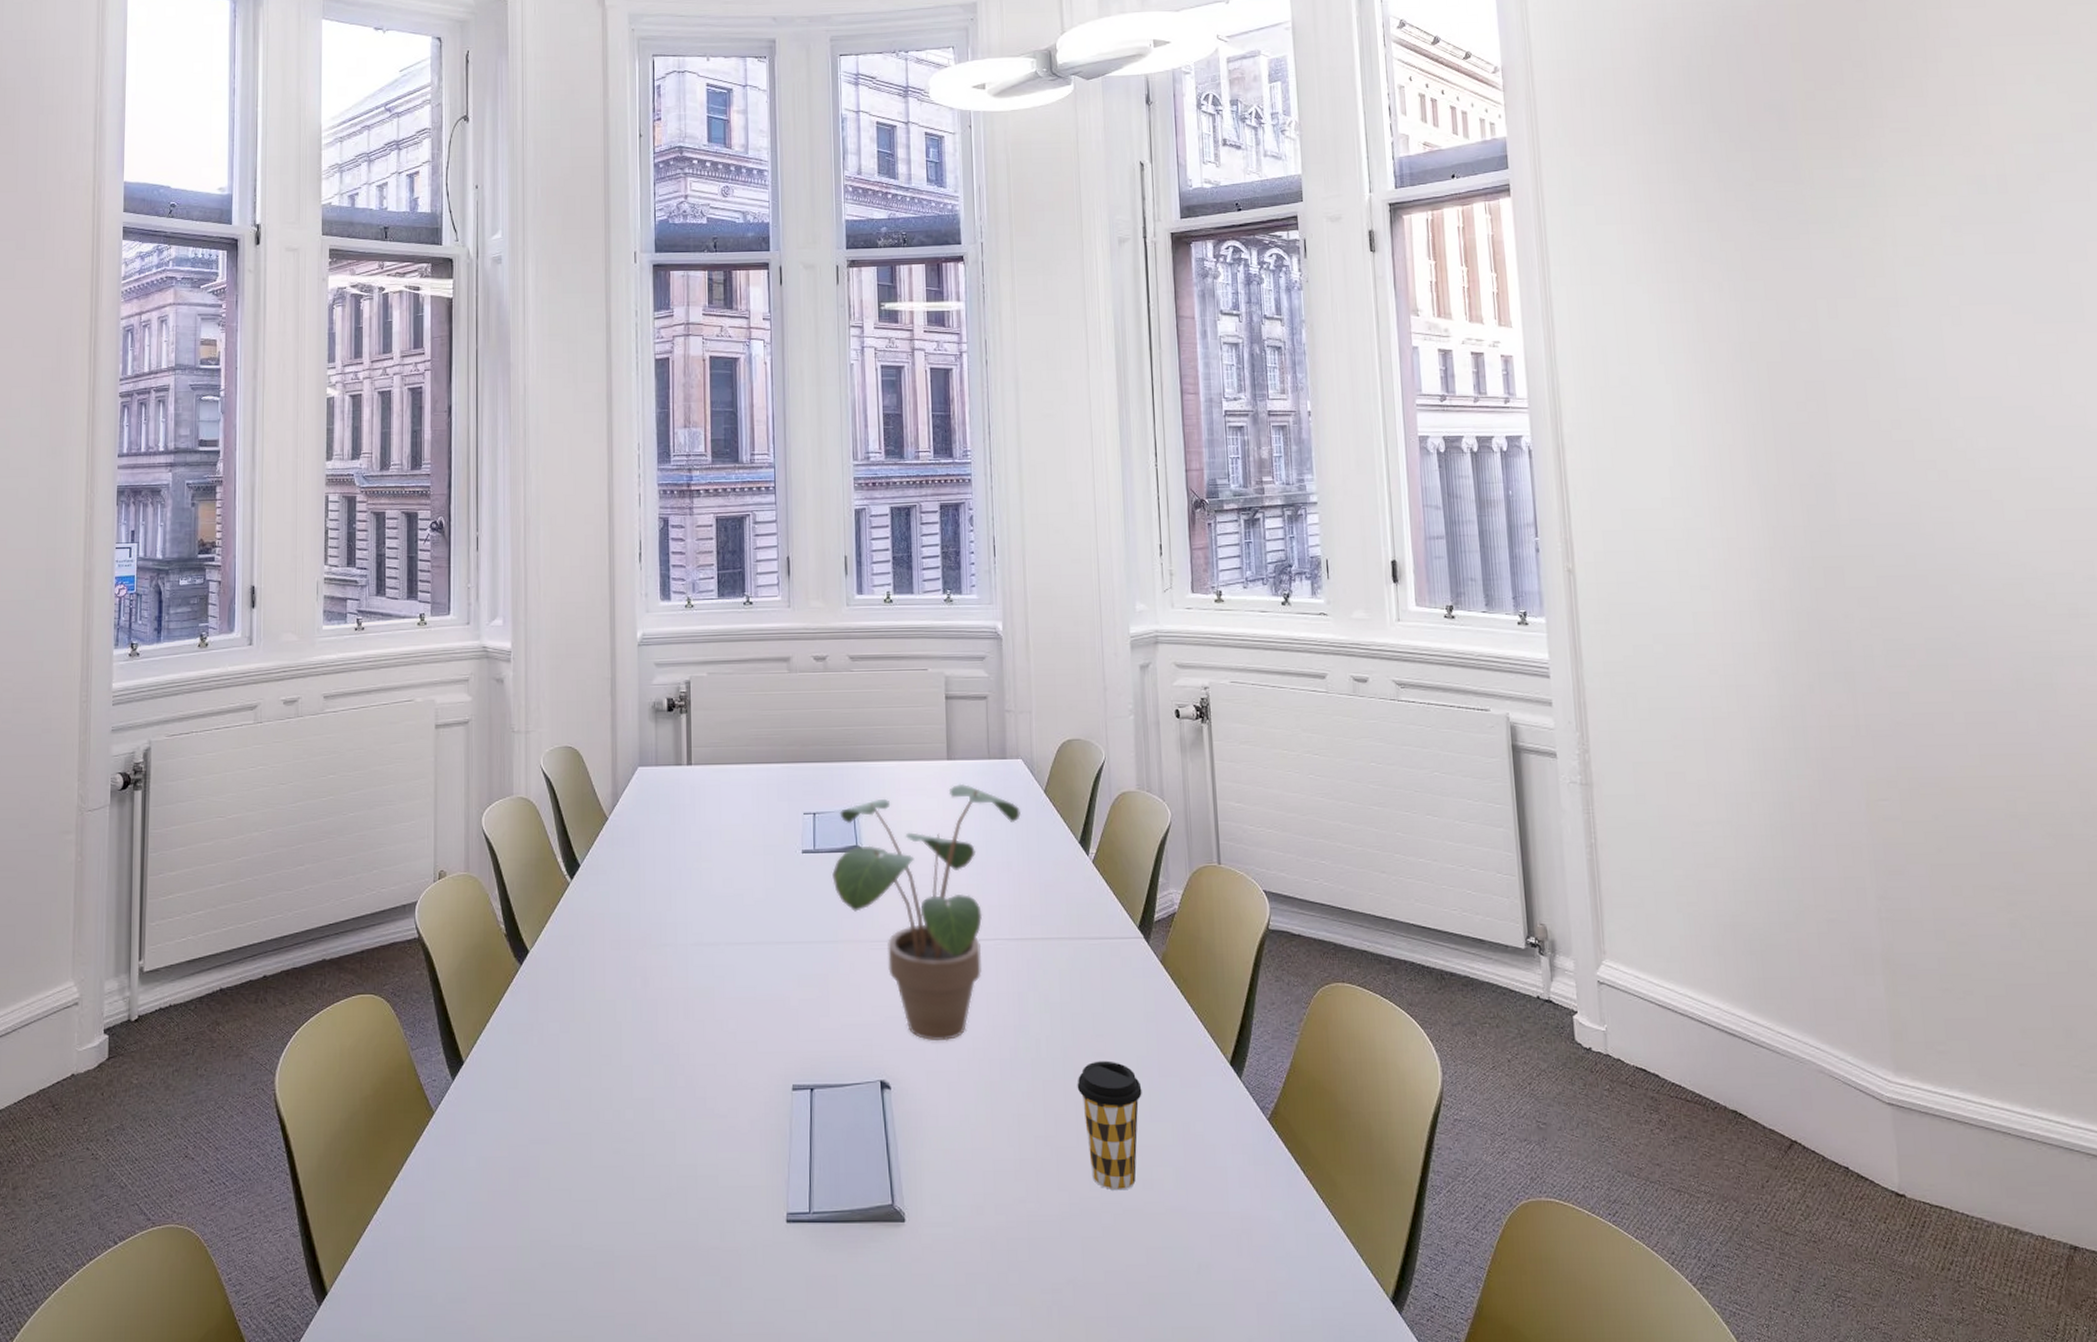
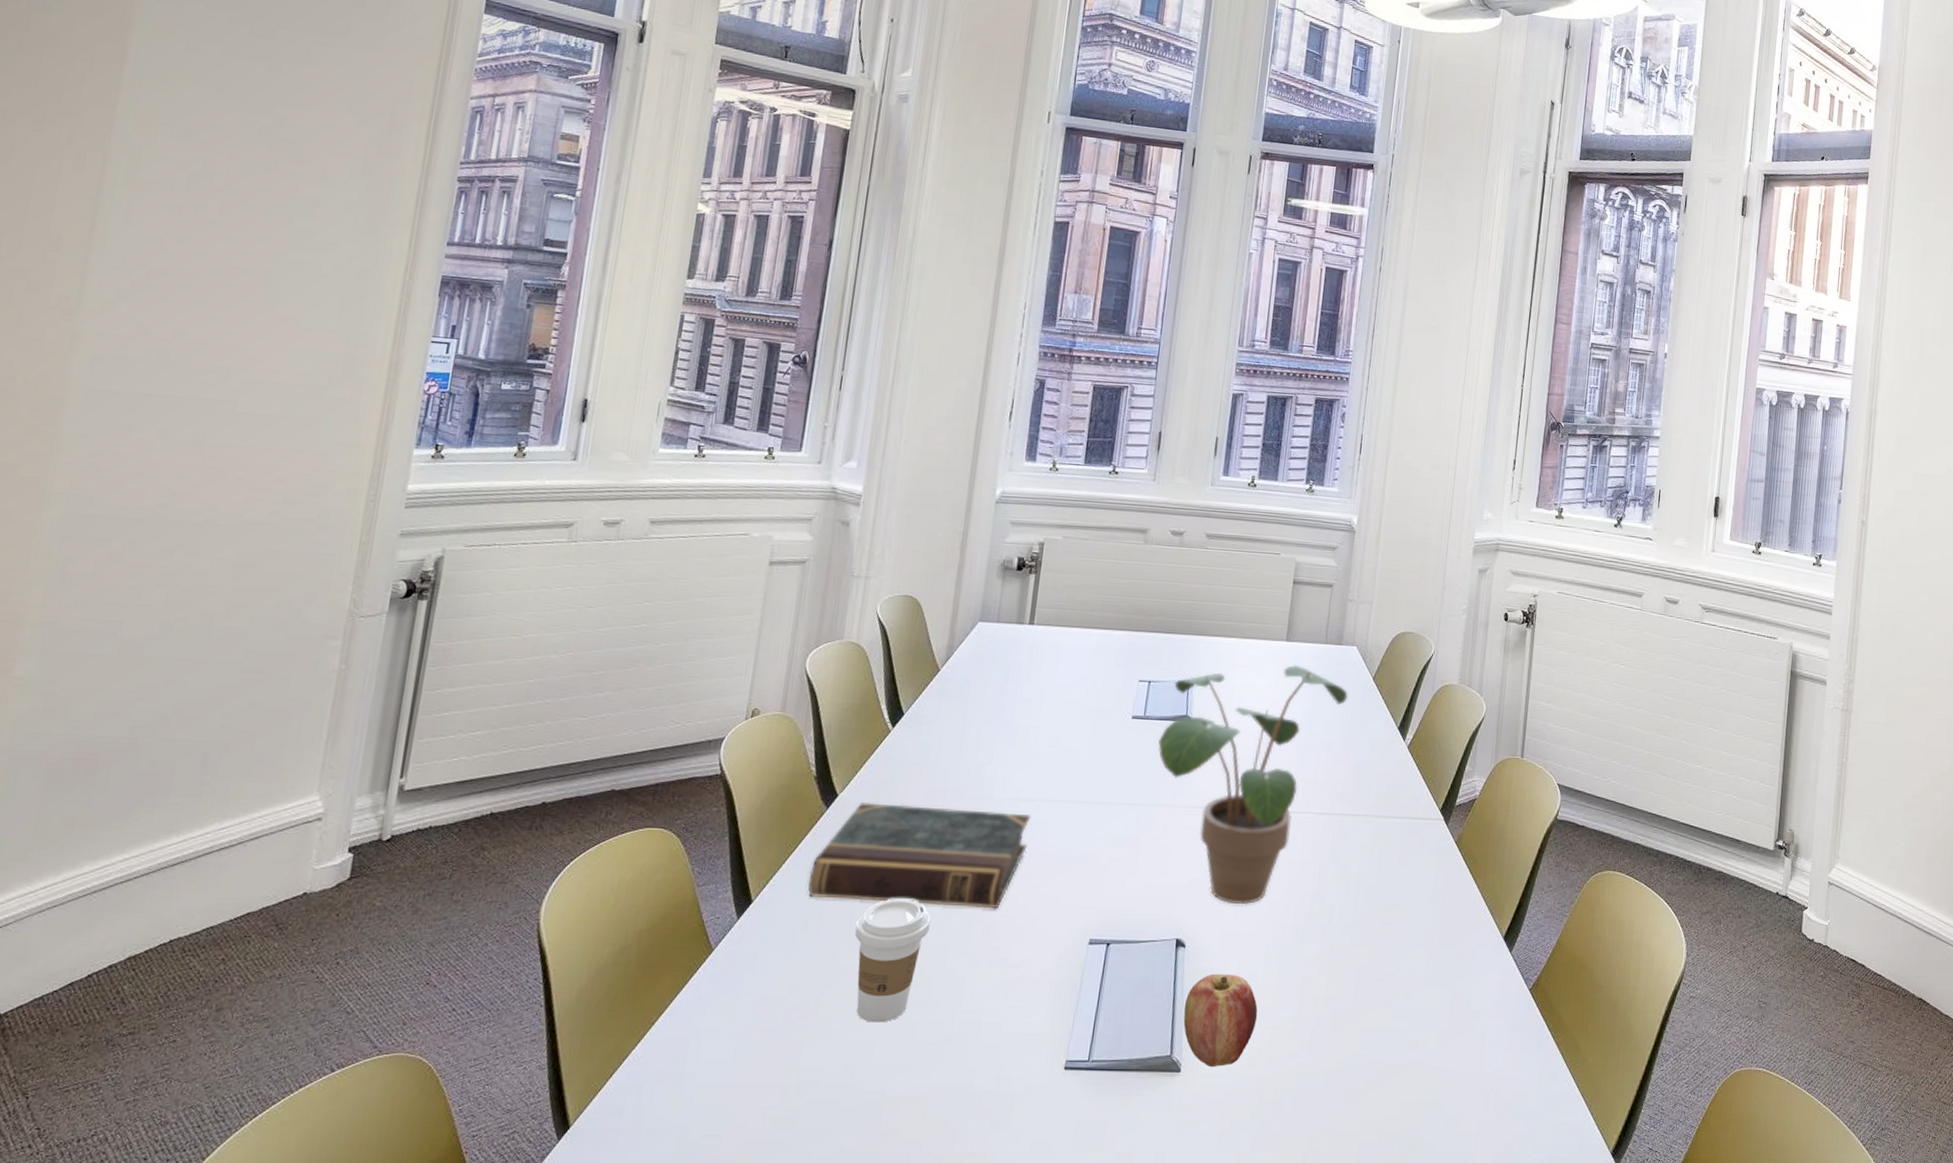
book: none [513,956,717,1059] -> present [808,802,1031,909]
coffee cup: none [564,1052,634,1180] -> present [855,898,931,1023]
apple: none [898,1115,977,1215] -> present [1183,973,1258,1067]
coffee cup: present [1077,1060,1142,1191] -> none [1361,930,1421,1049]

